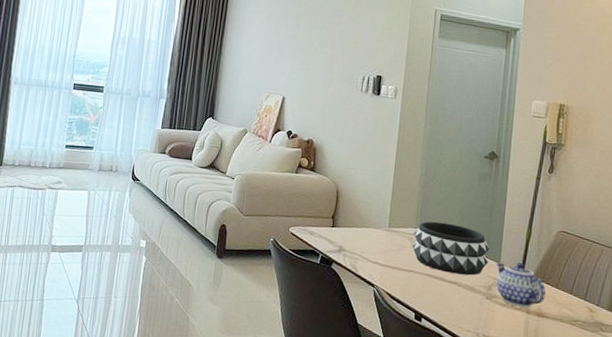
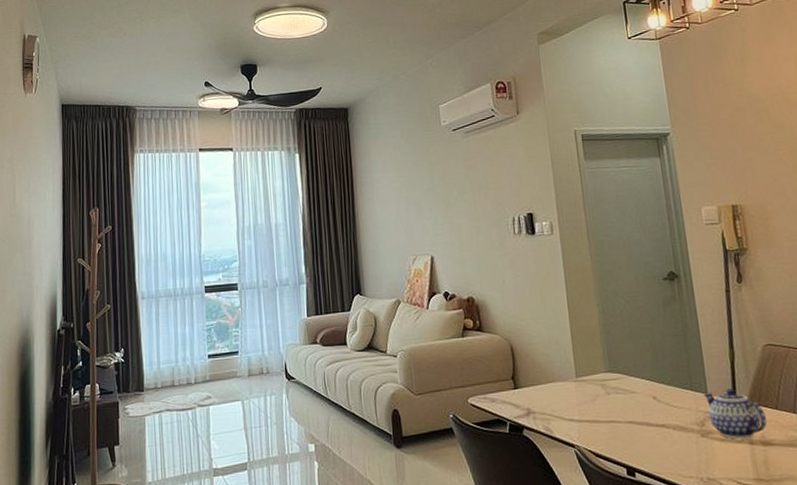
decorative bowl: present [413,221,490,276] -> none [605,359,695,416]

